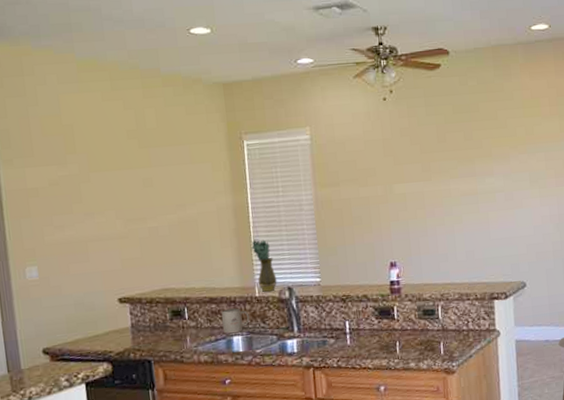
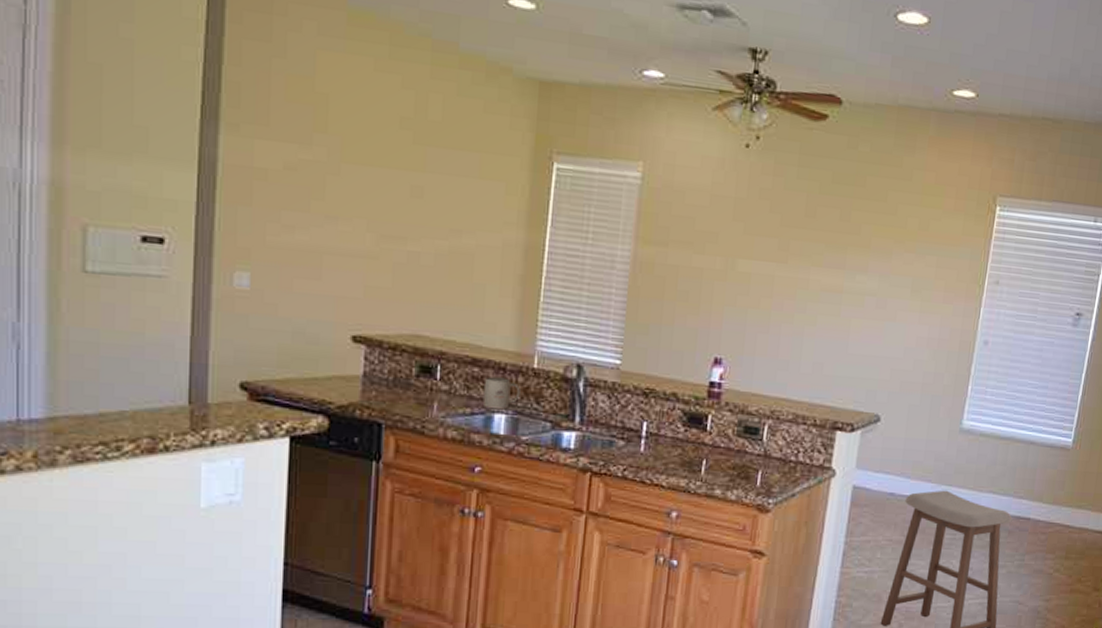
vase: present [251,238,277,292] -> none [539,292,565,365]

